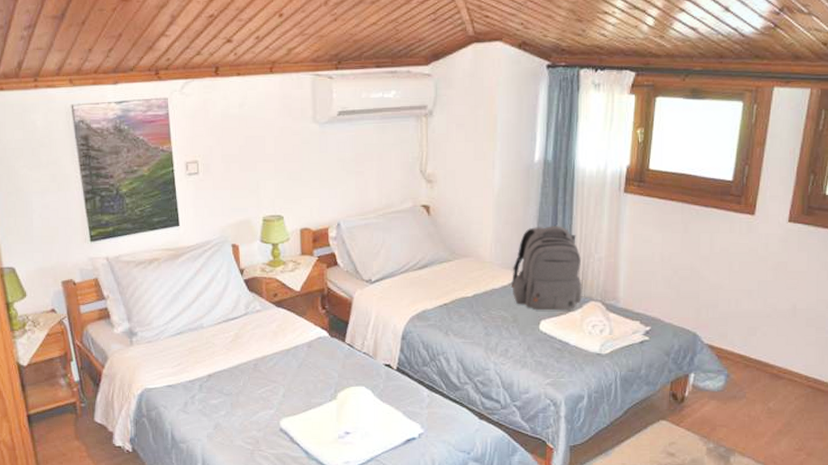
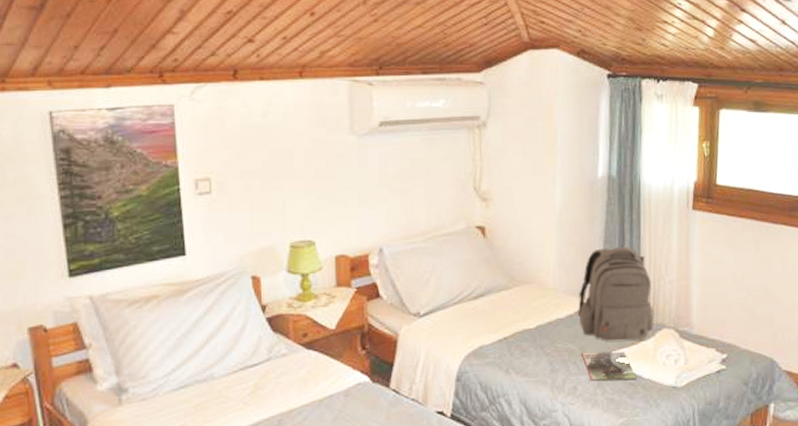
magazine: none [514,320,564,346] -> present [582,351,637,381]

